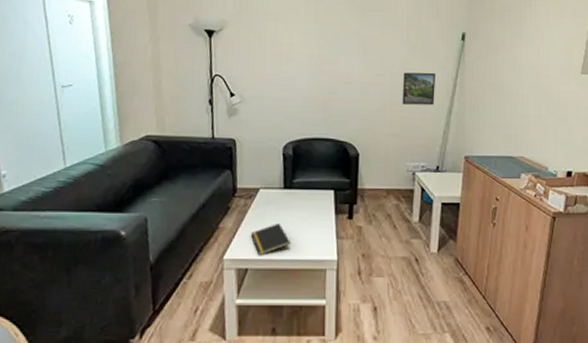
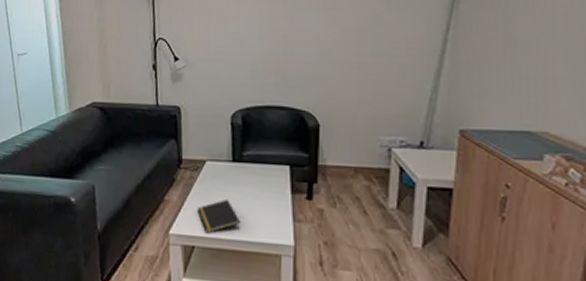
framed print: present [402,72,436,106] -> none [373,26,419,67]

